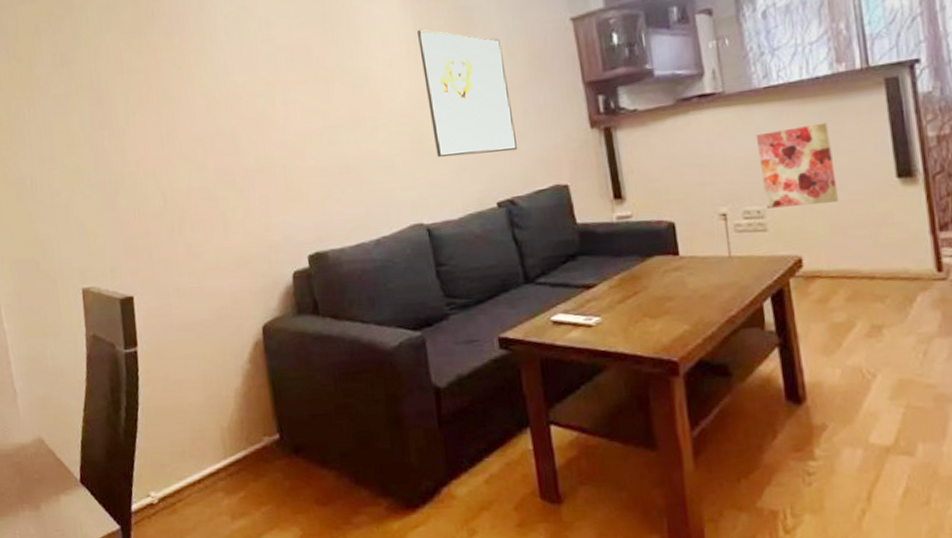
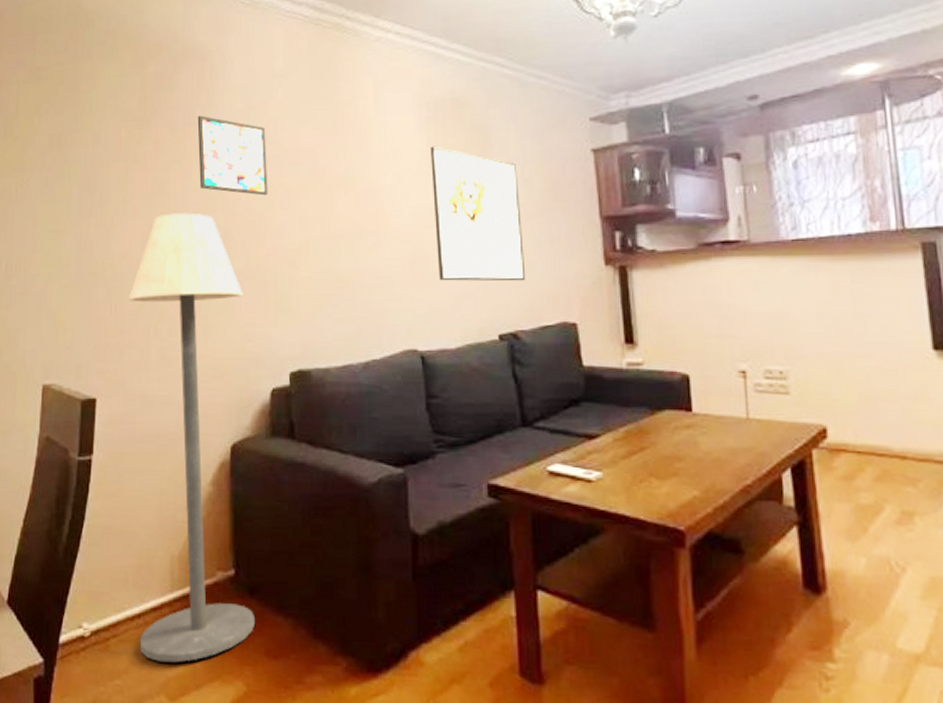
floor lamp: none [149,115,304,518] -> present [128,213,256,663]
wall art: none [191,20,268,93] -> present [197,115,268,196]
wall art: present [755,122,839,209] -> none [781,283,870,370]

